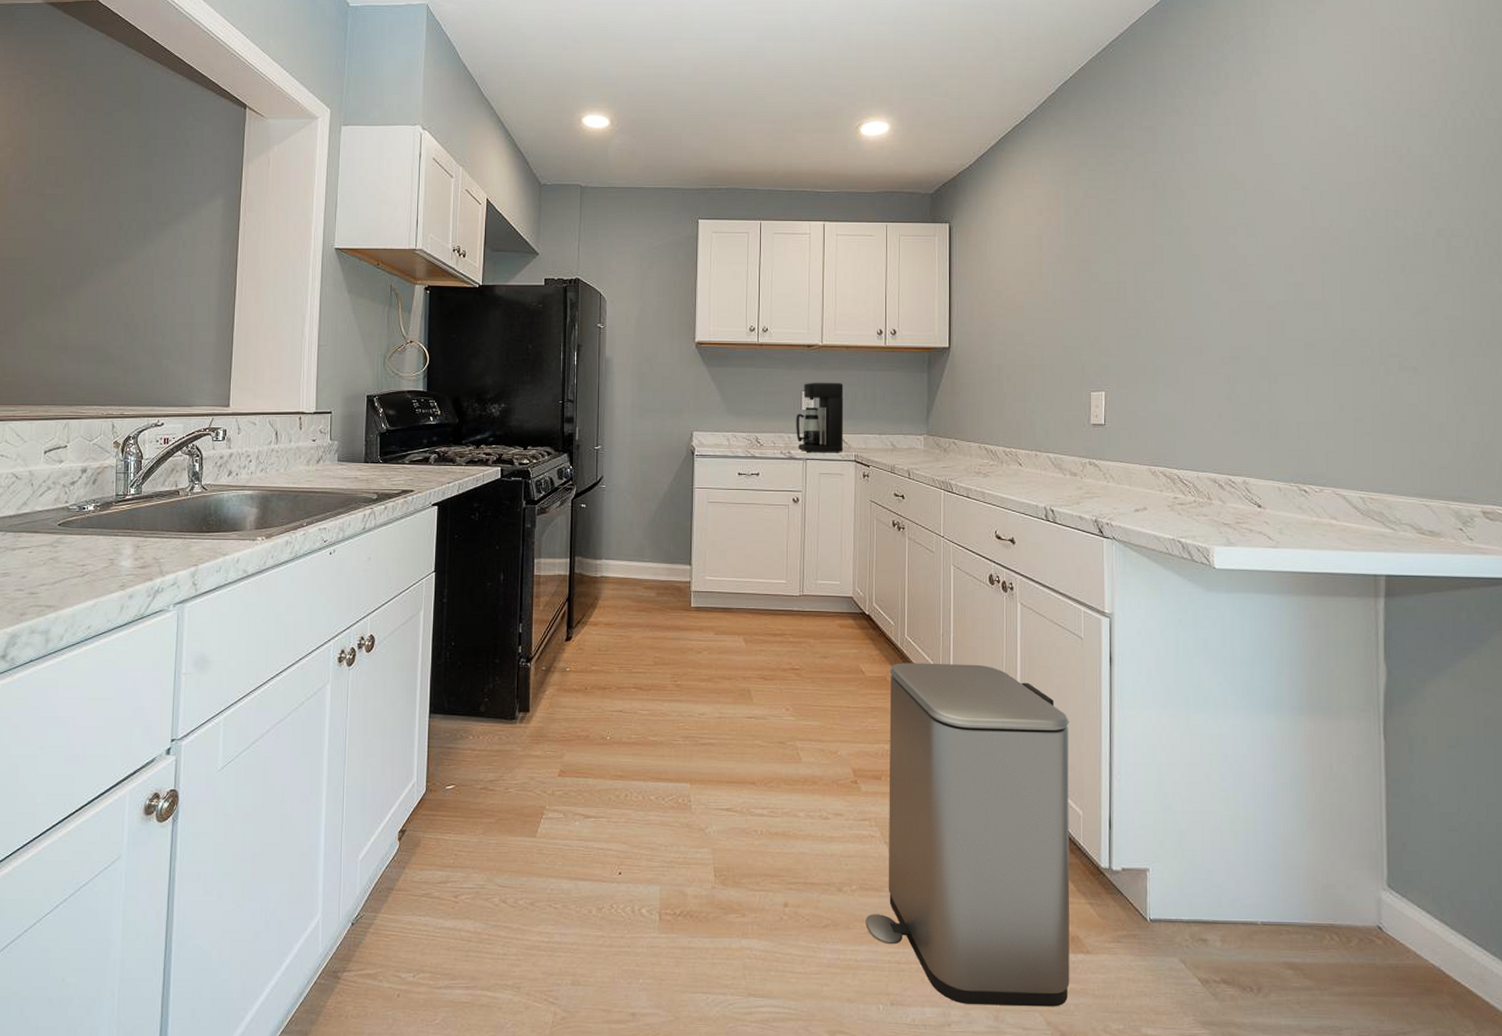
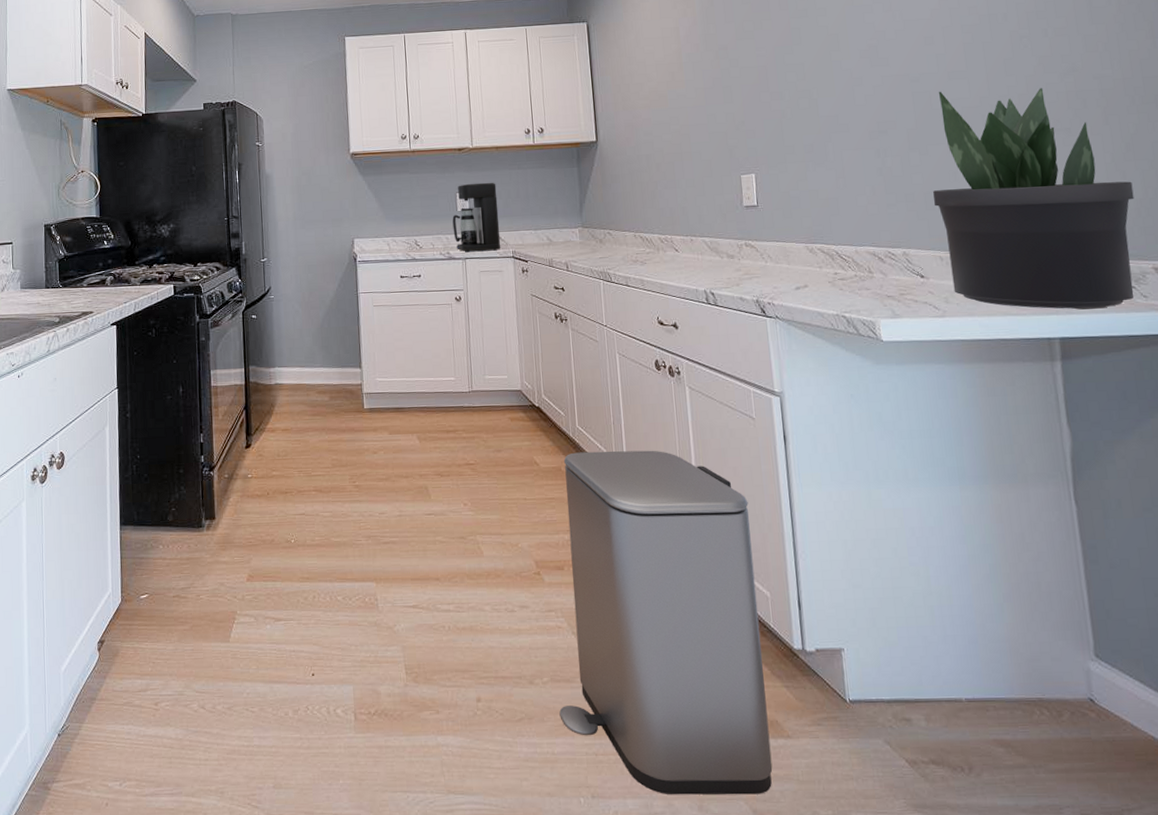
planter: none [1278,321,1471,548] -> present [933,88,1134,309]

